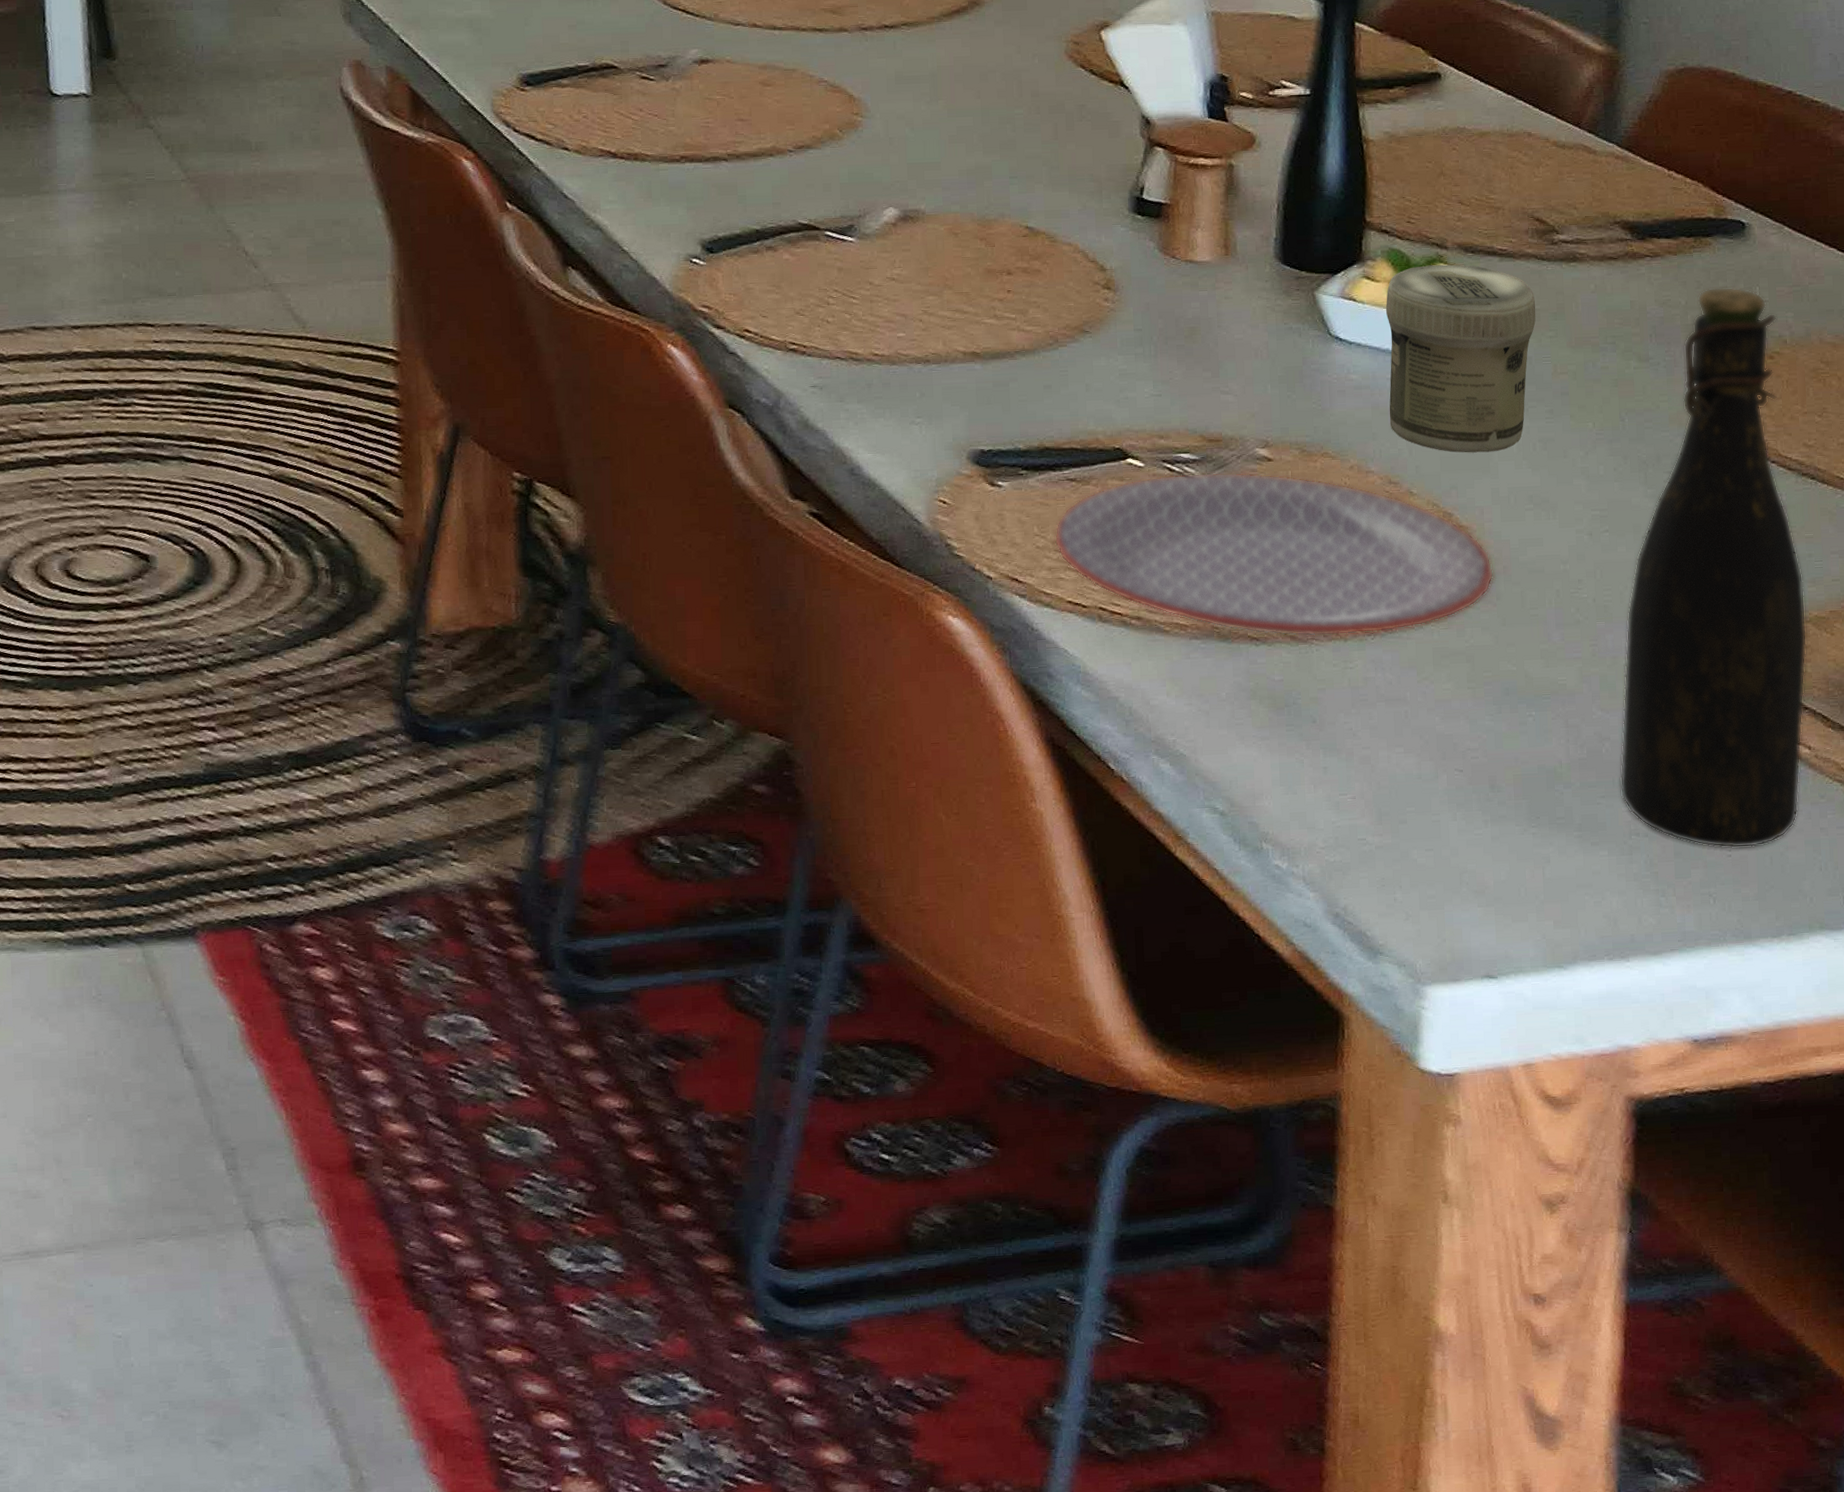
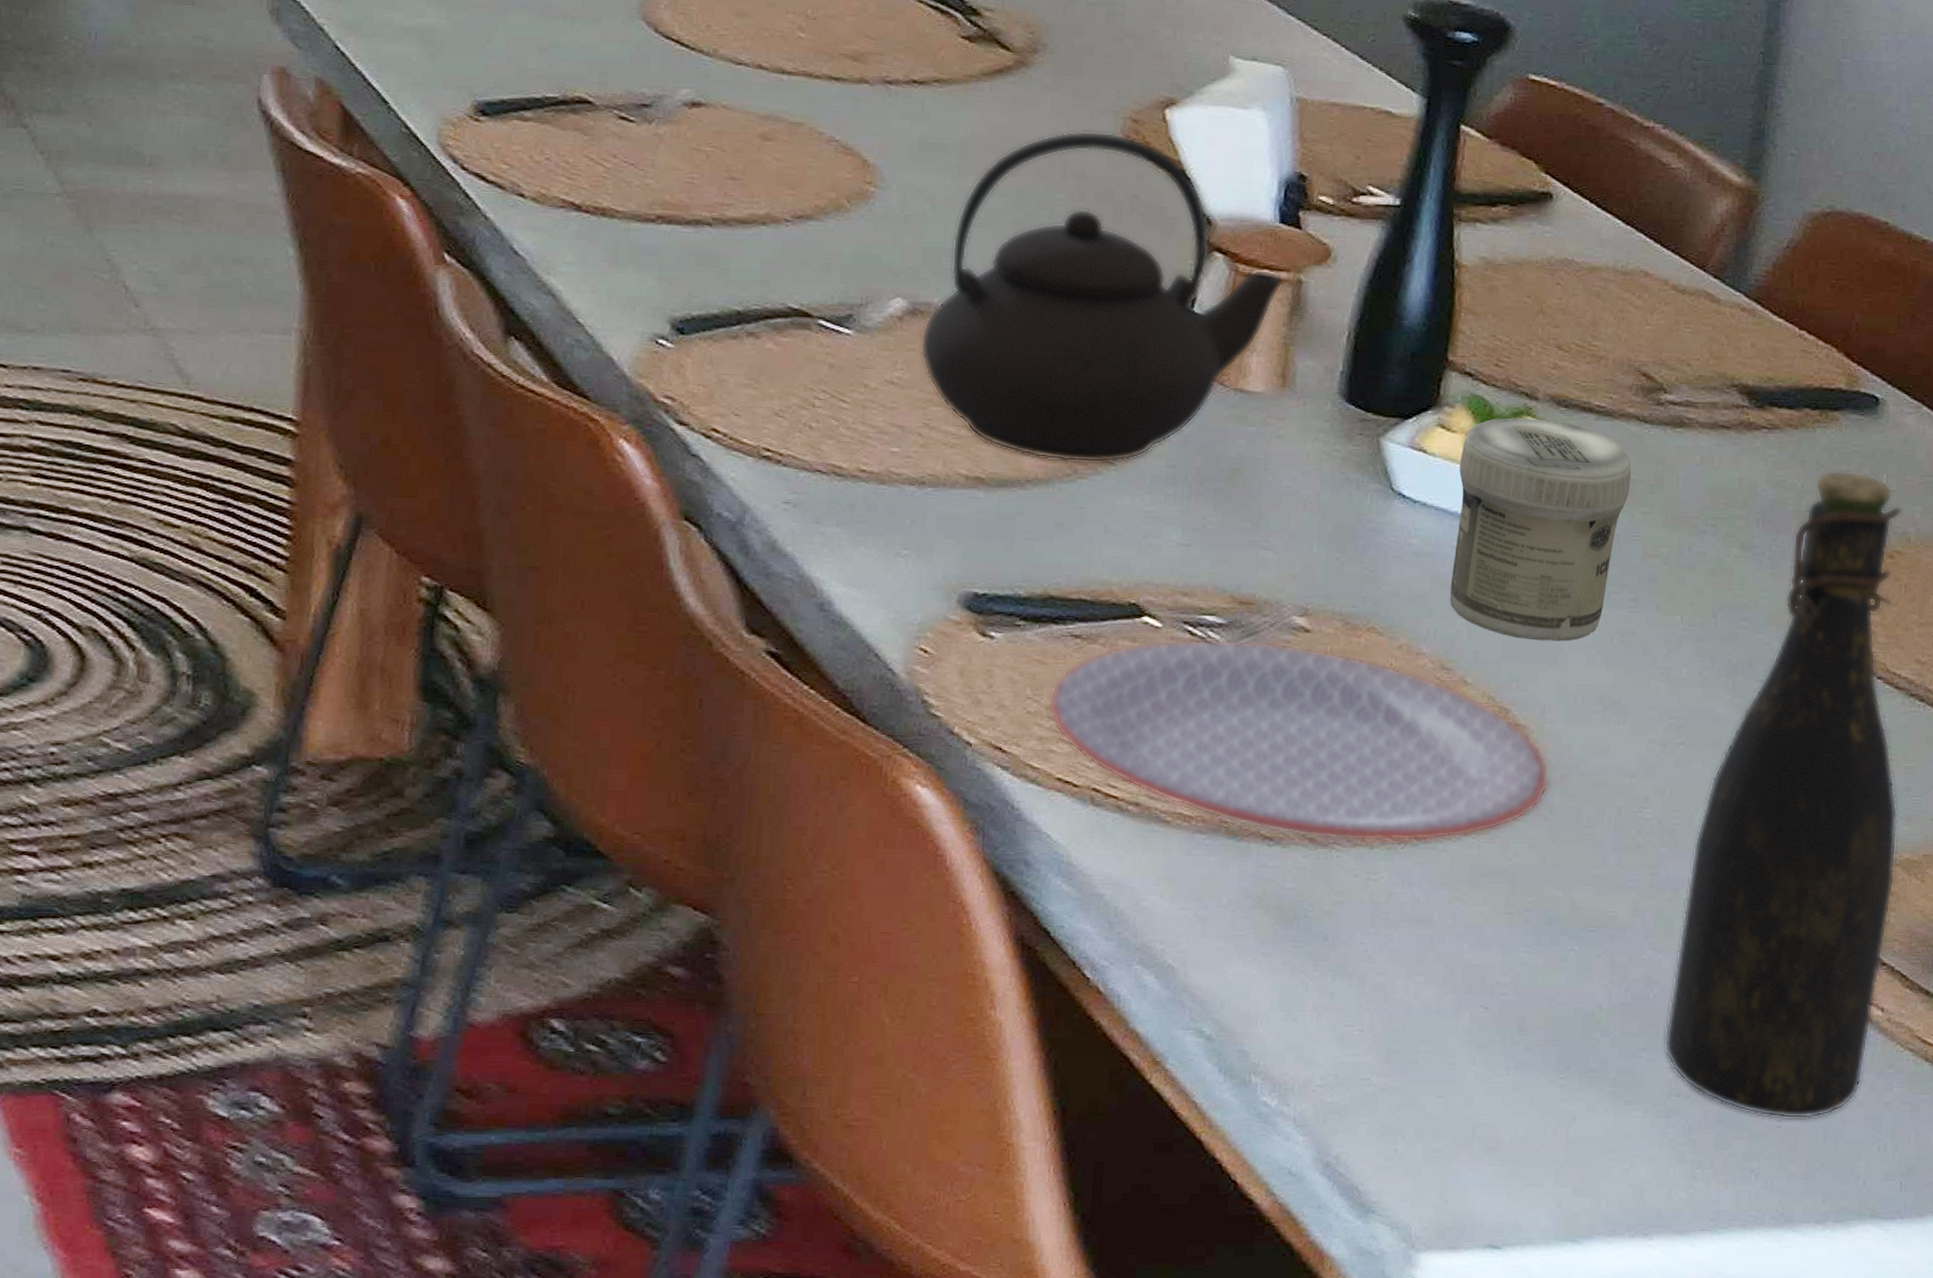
teapot: none [913,54,1219,334] -> present [920,130,1285,463]

